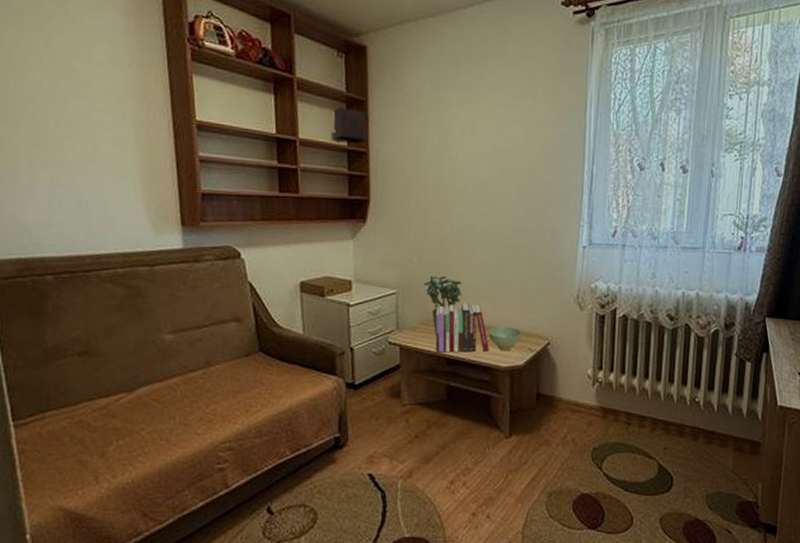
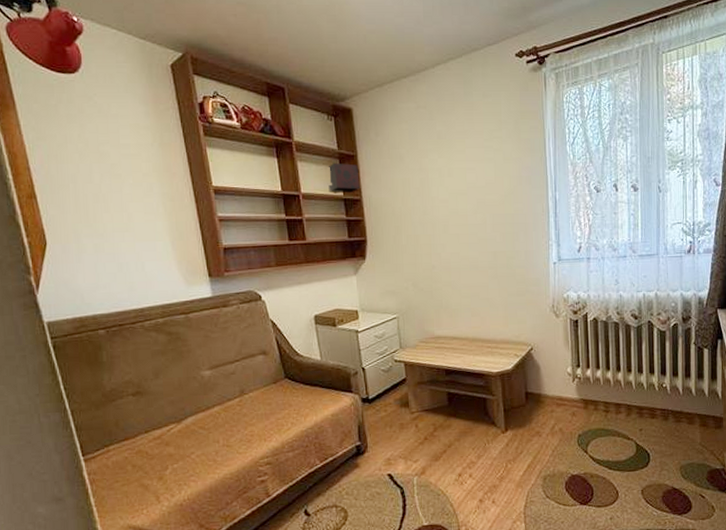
potted plant: present [423,275,462,335] -> none [419,299,454,350]
books: present [435,302,489,353] -> none [432,320,481,365]
bowl: present [488,327,522,351] -> none [479,338,508,359]

